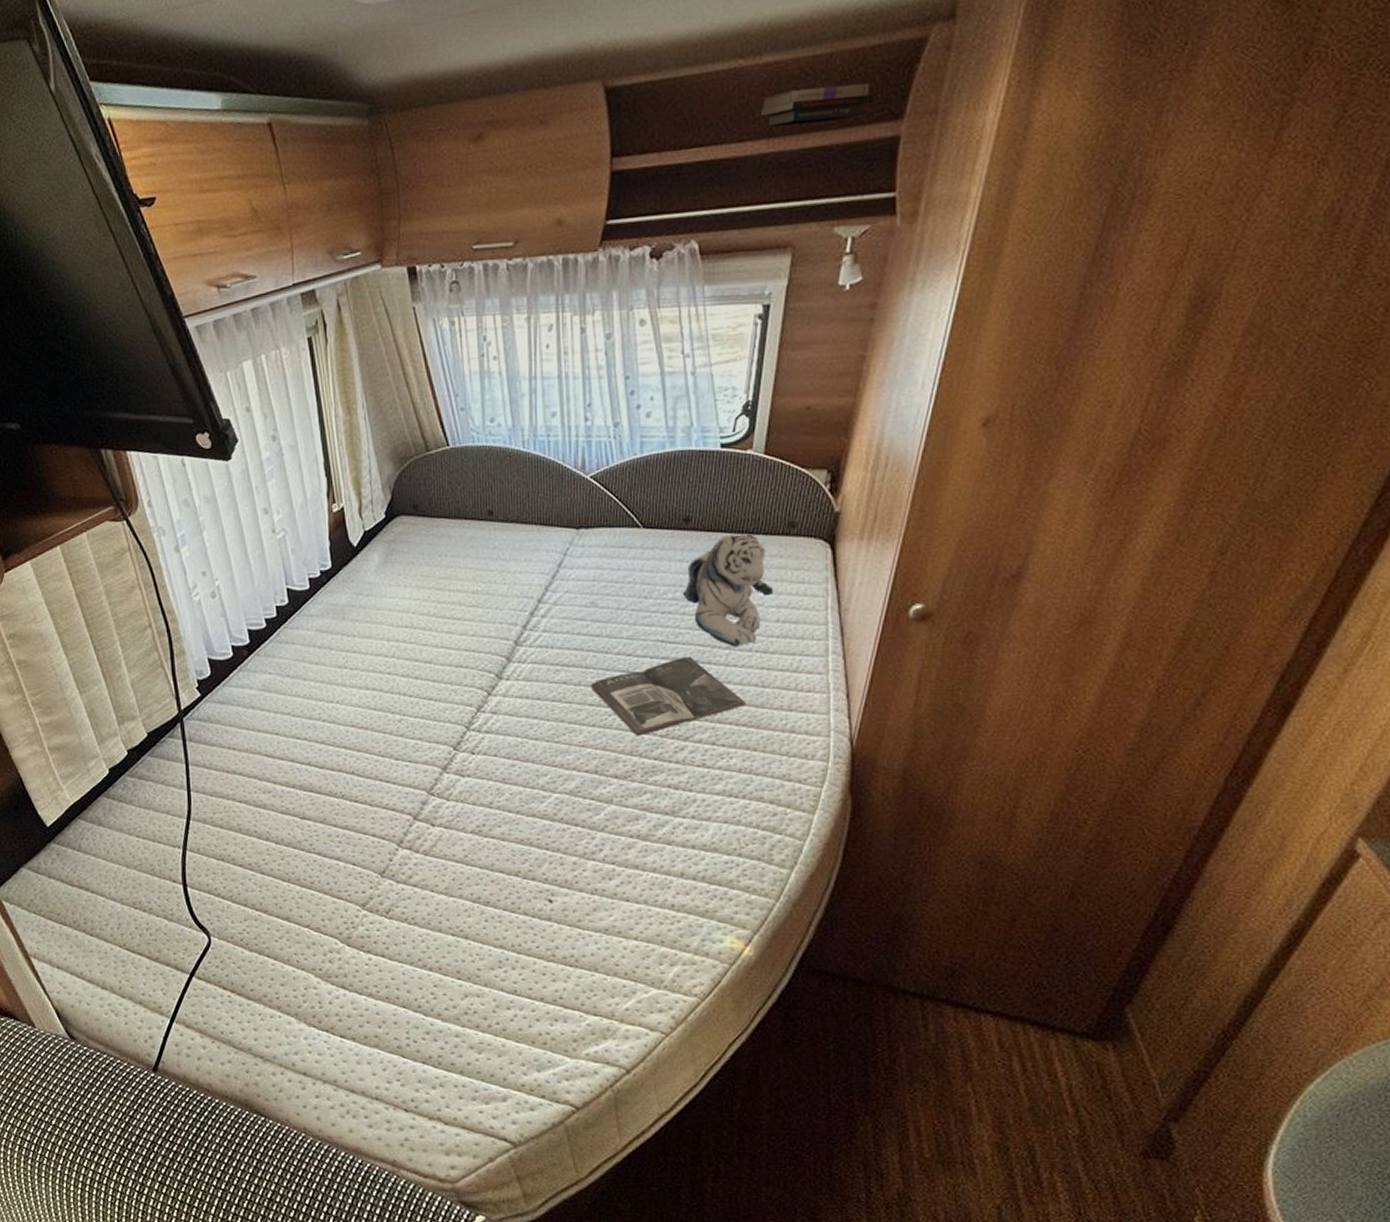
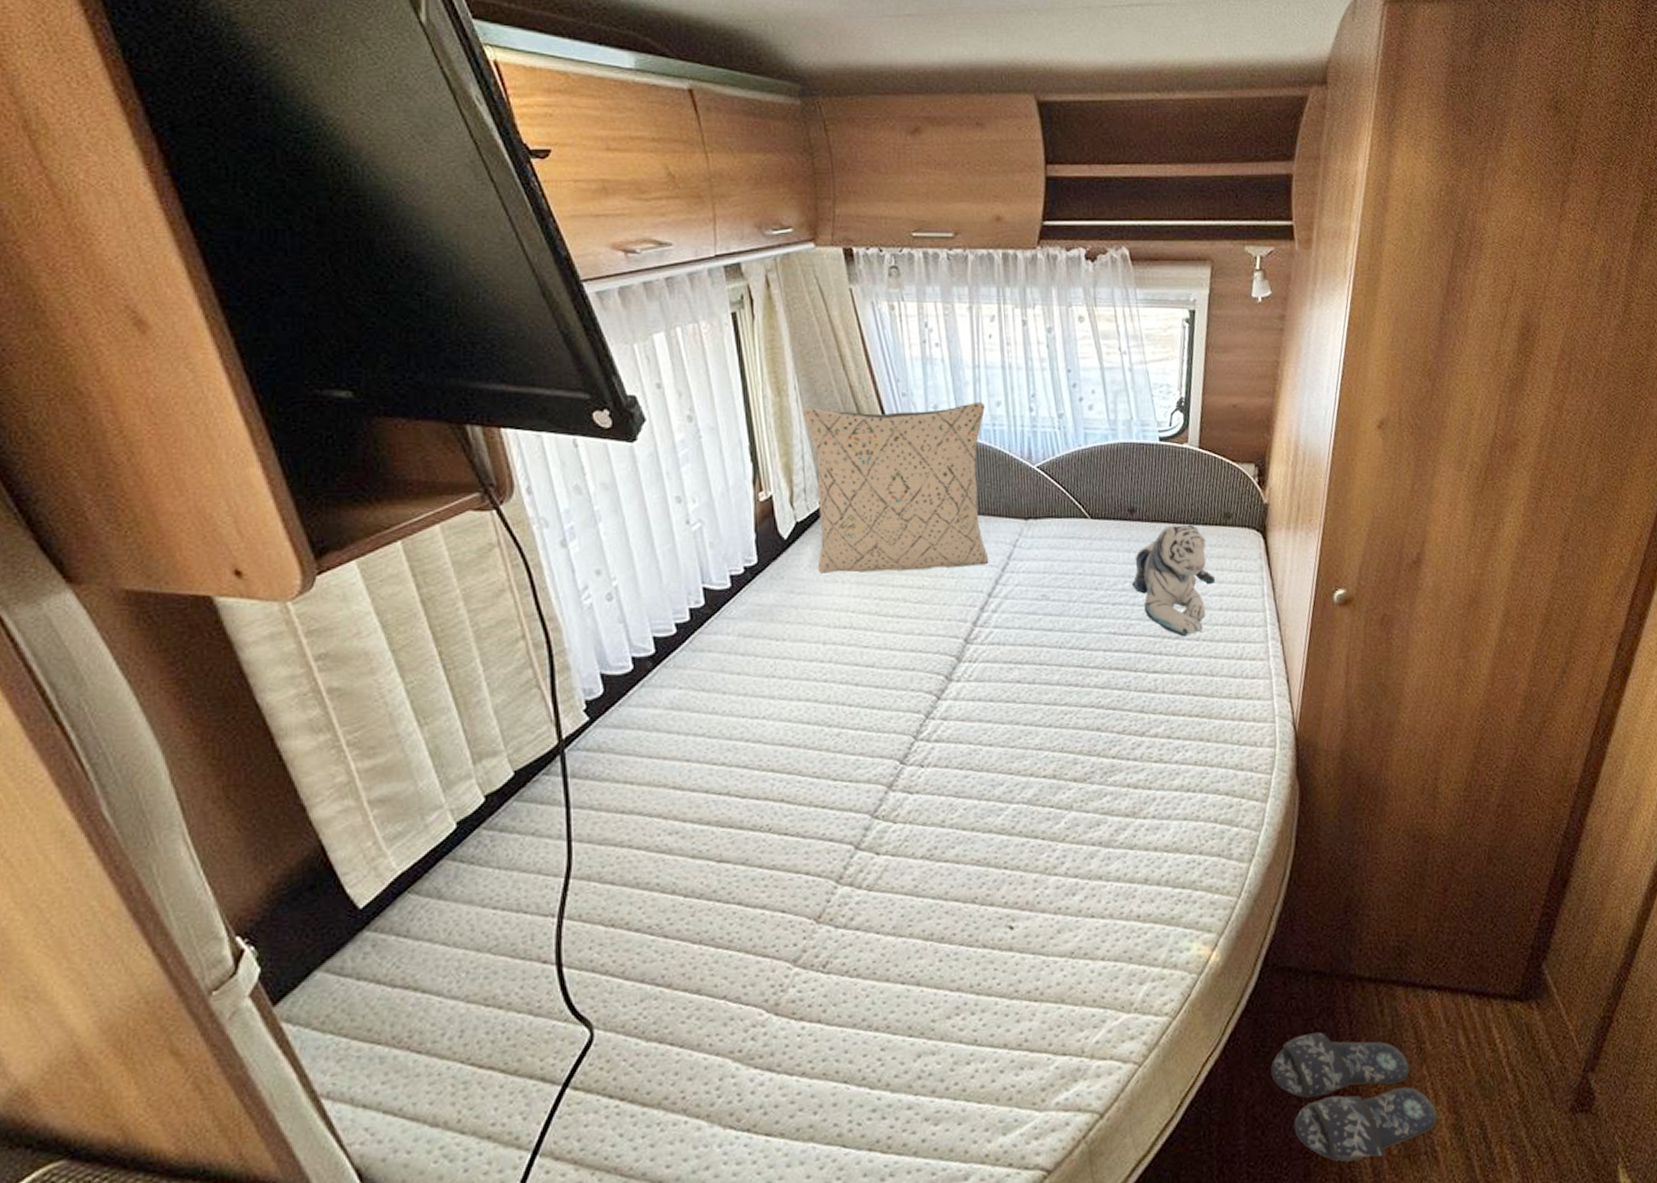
pillow: none [369,413,540,578] -> present [802,402,989,573]
magazine: present [591,656,747,736] -> none [1046,648,1198,735]
books: present [760,82,873,128] -> none [1176,125,1269,156]
slippers: none [799,1034,980,1157] -> present [1270,1032,1438,1162]

